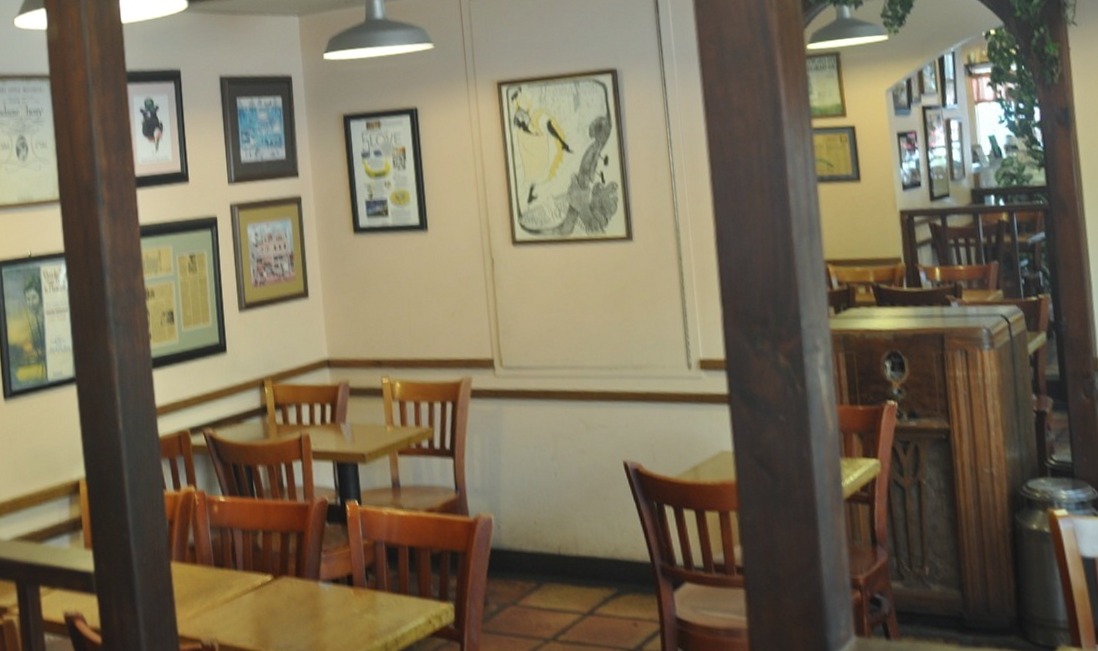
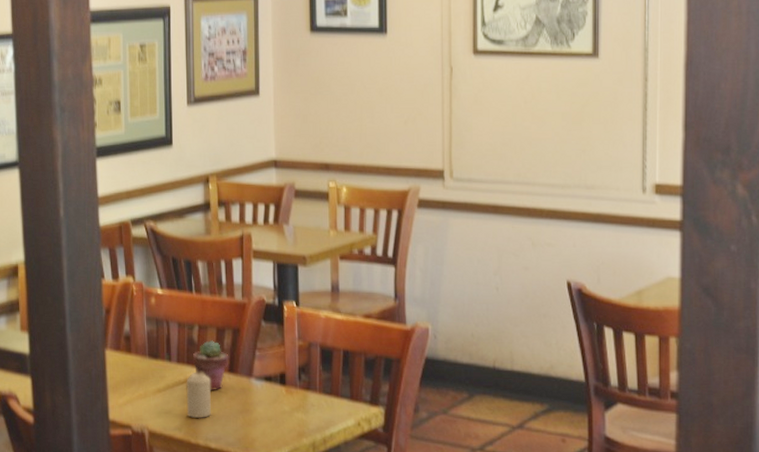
candle: none [253,578,280,628] -> present [186,372,211,419]
potted succulent: none [258,545,295,597] -> present [192,340,229,390]

